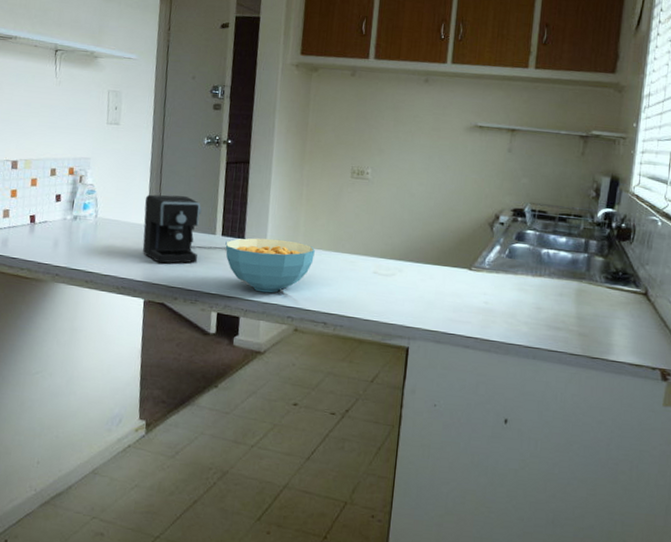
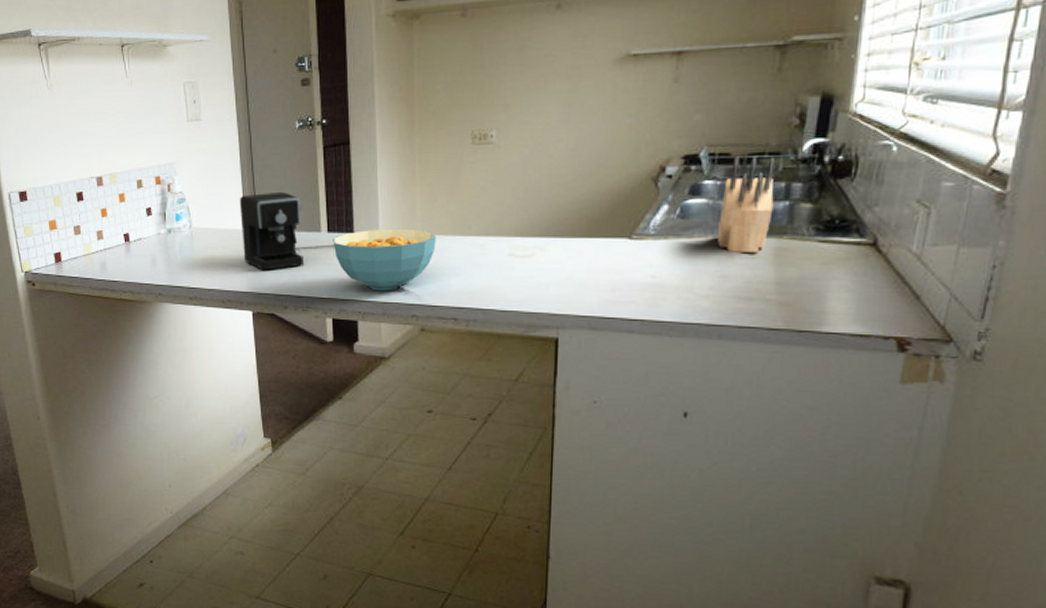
knife block: none [534,214,579,292] -> present [716,156,776,254]

